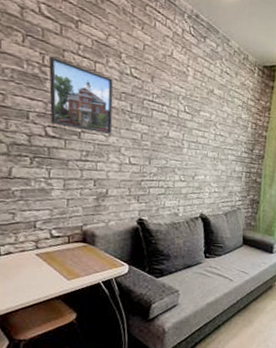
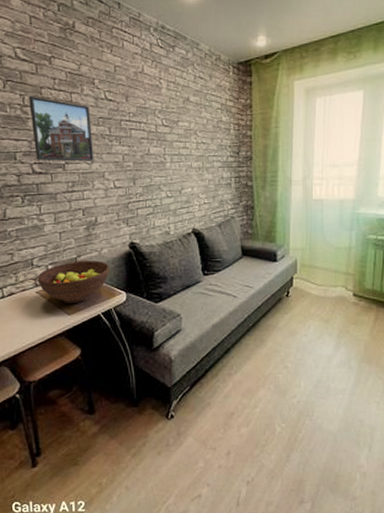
fruit bowl: none [38,229,115,270] -> present [37,261,109,303]

